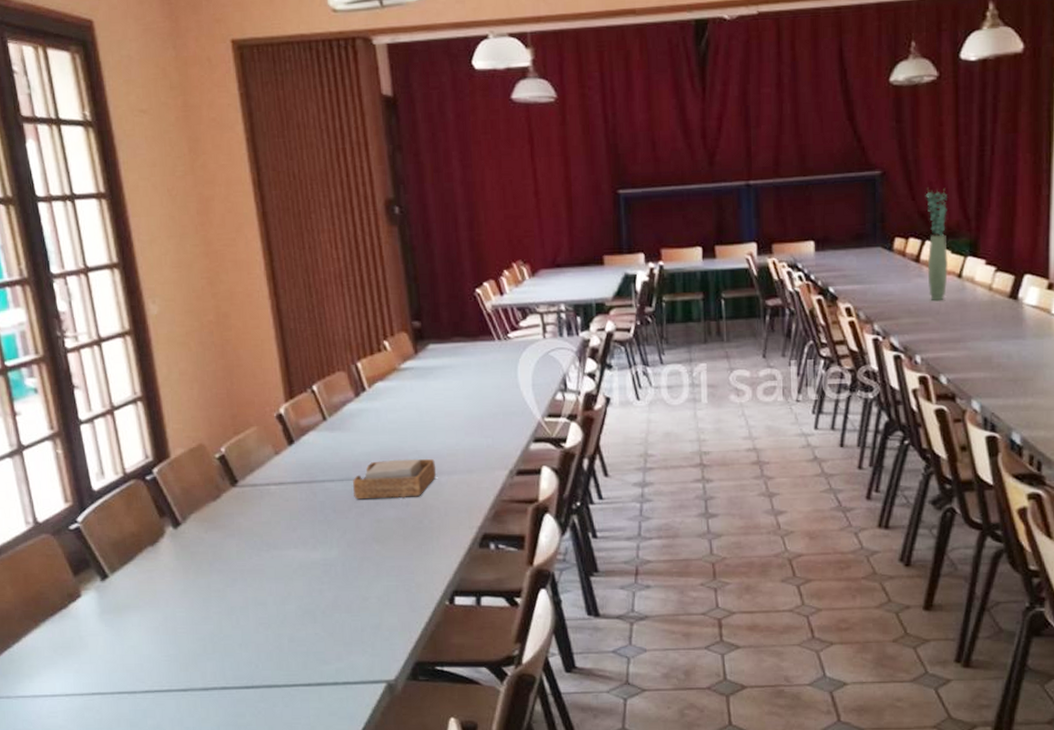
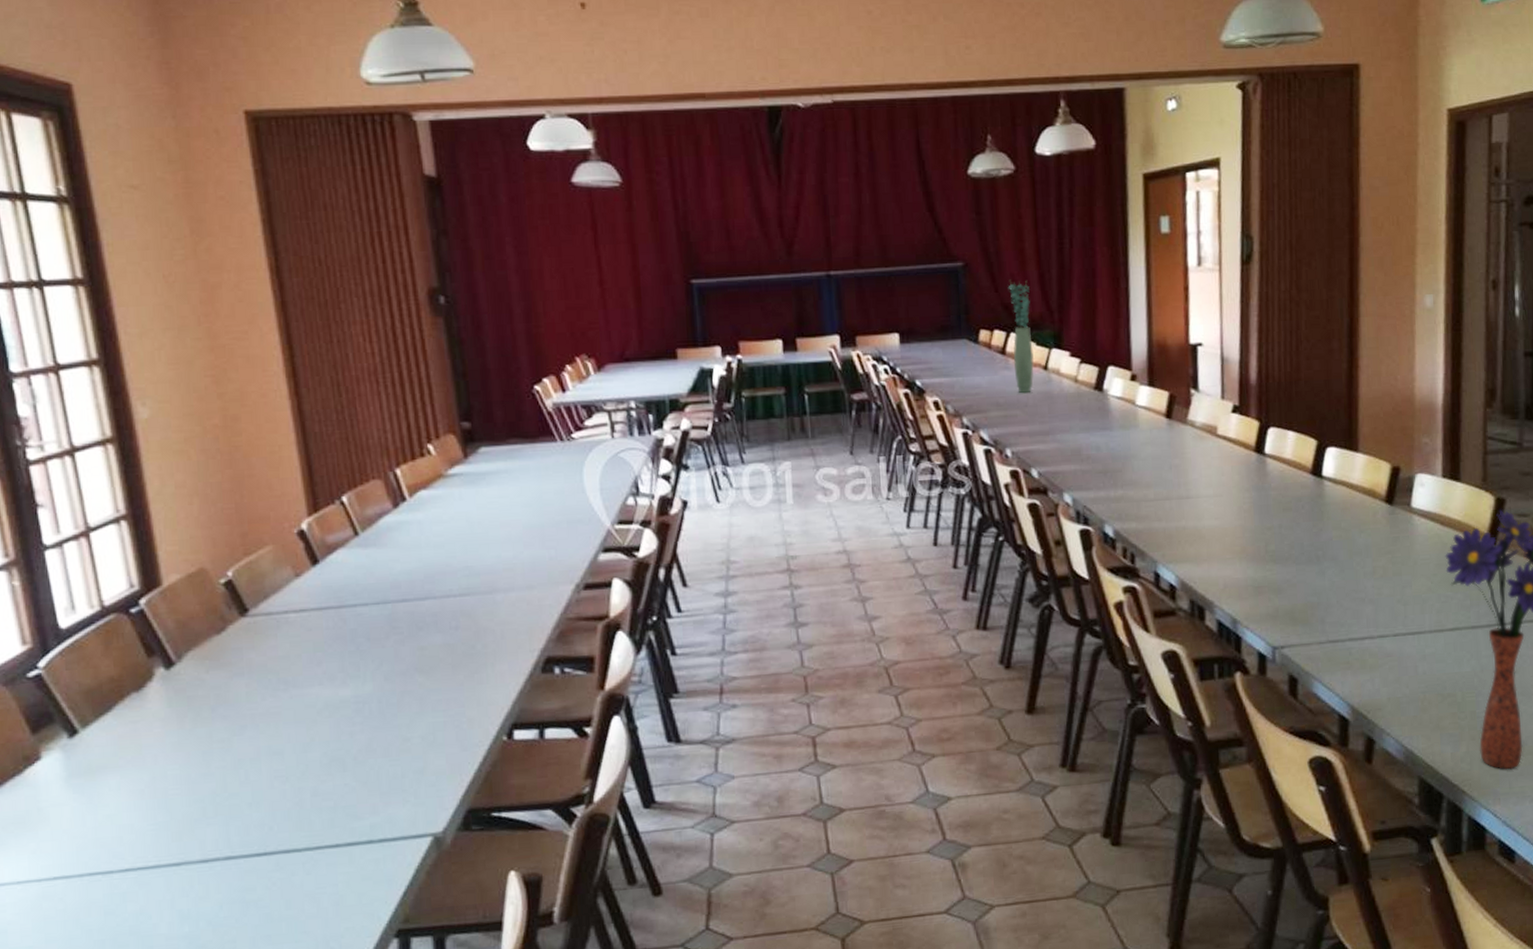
napkin holder: present [352,458,437,500] -> none [390,574,491,625]

